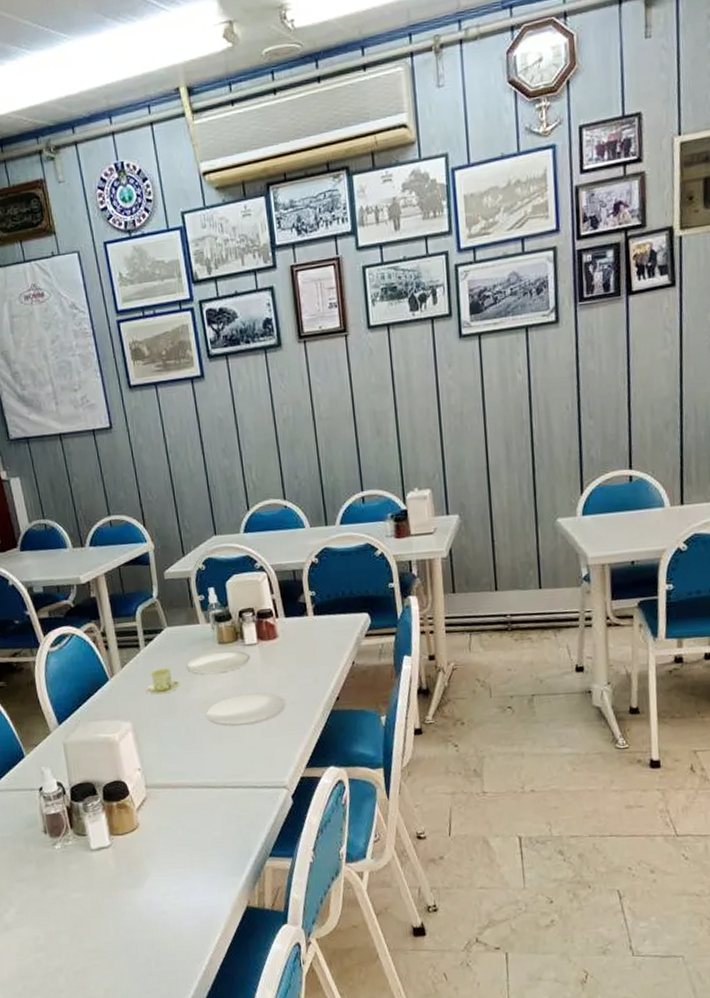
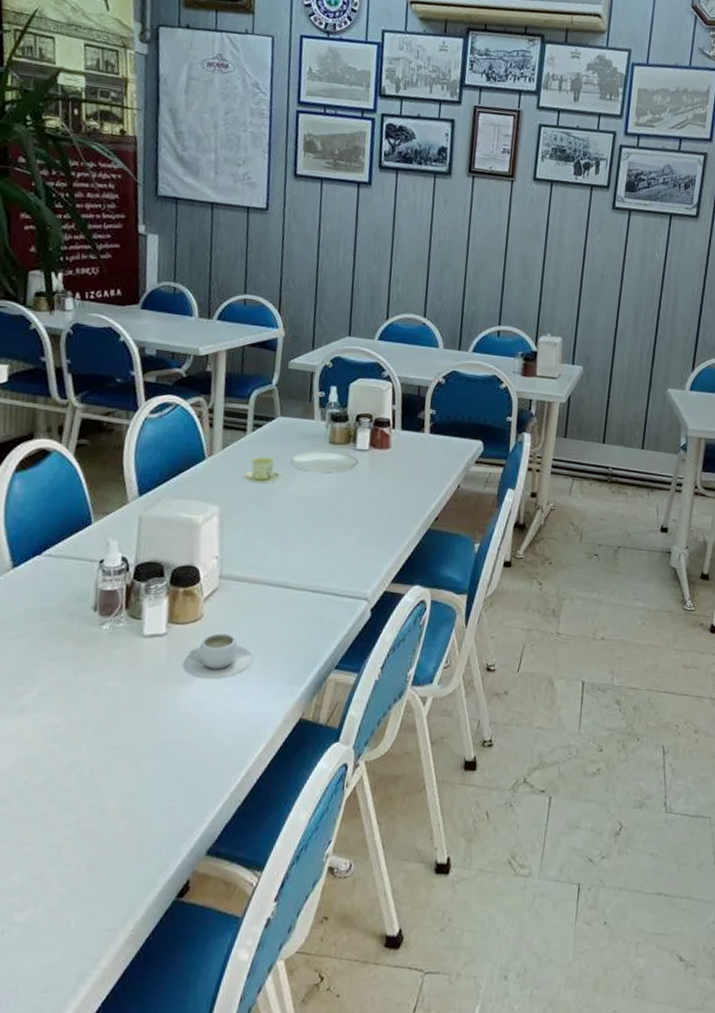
teacup: none [130,838,193,882] -> present [182,633,253,680]
plate: present [205,692,286,727] -> none [300,498,385,530]

